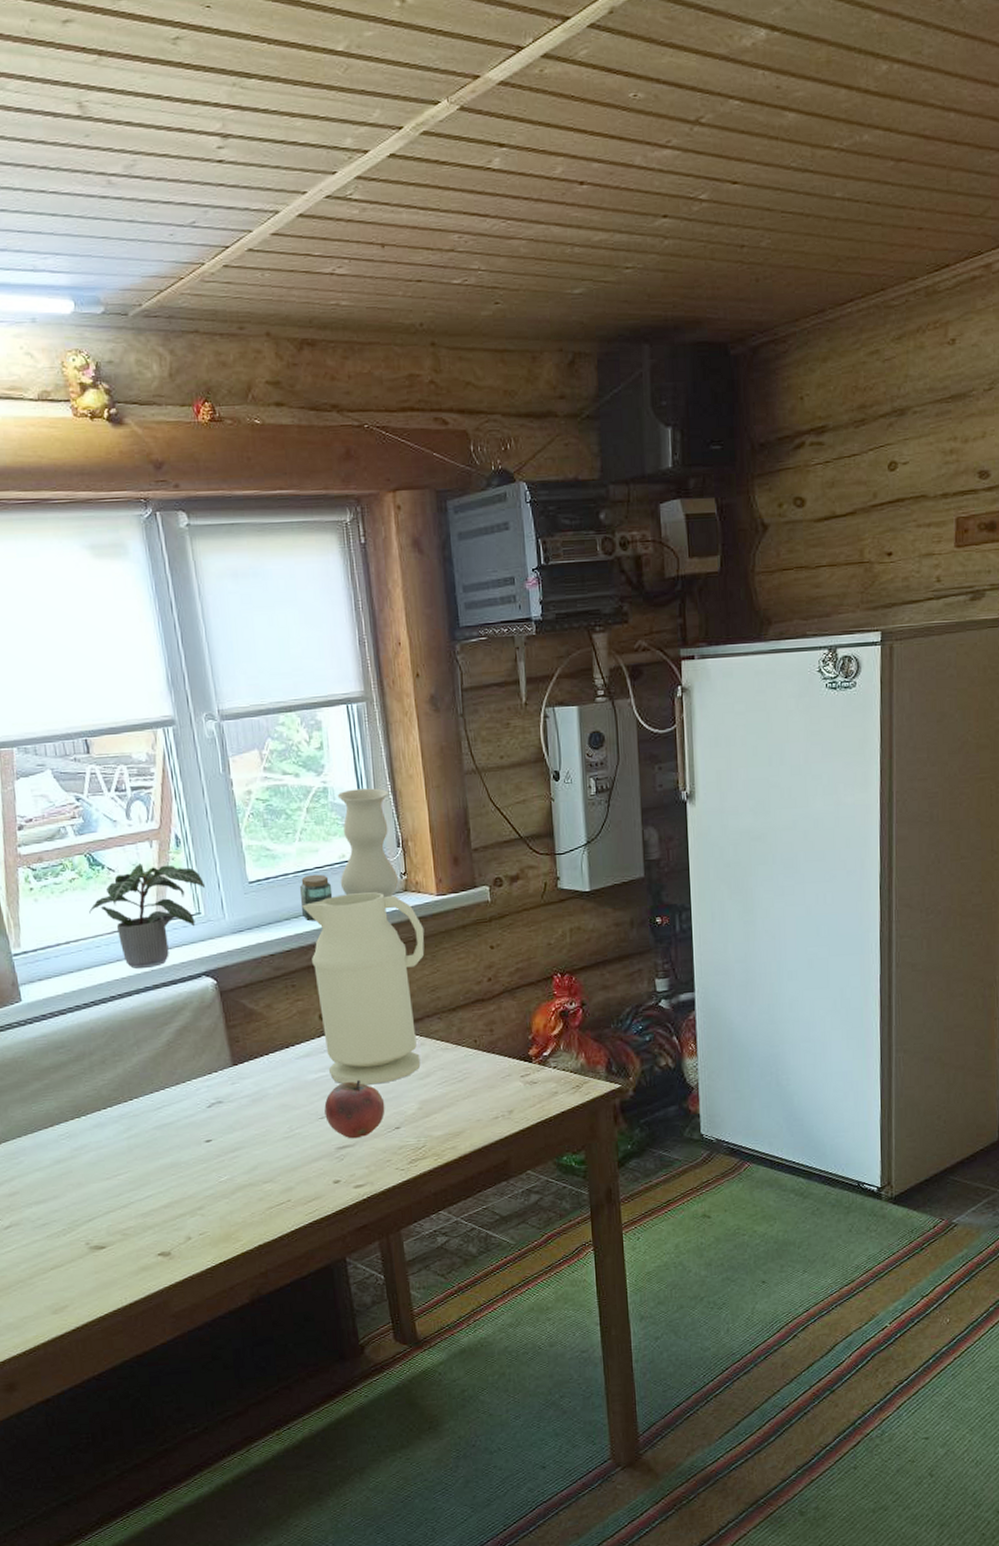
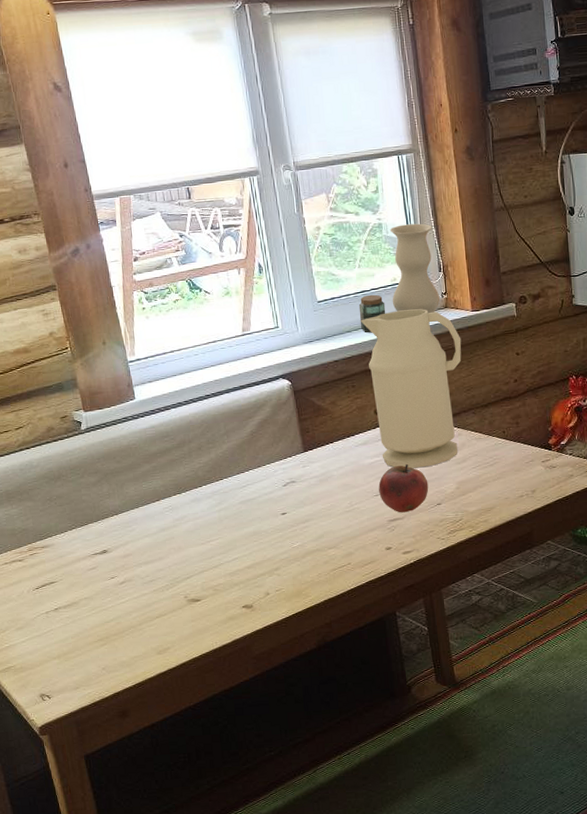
potted plant: present [89,864,206,968] -> none [189,287,283,372]

